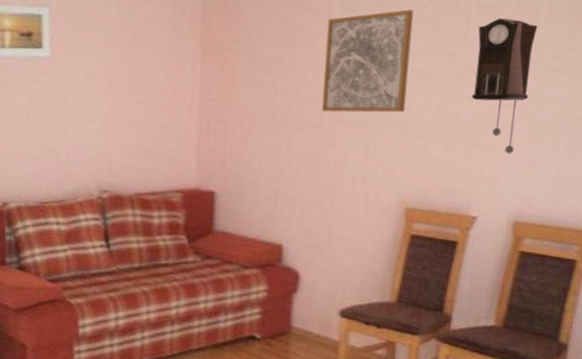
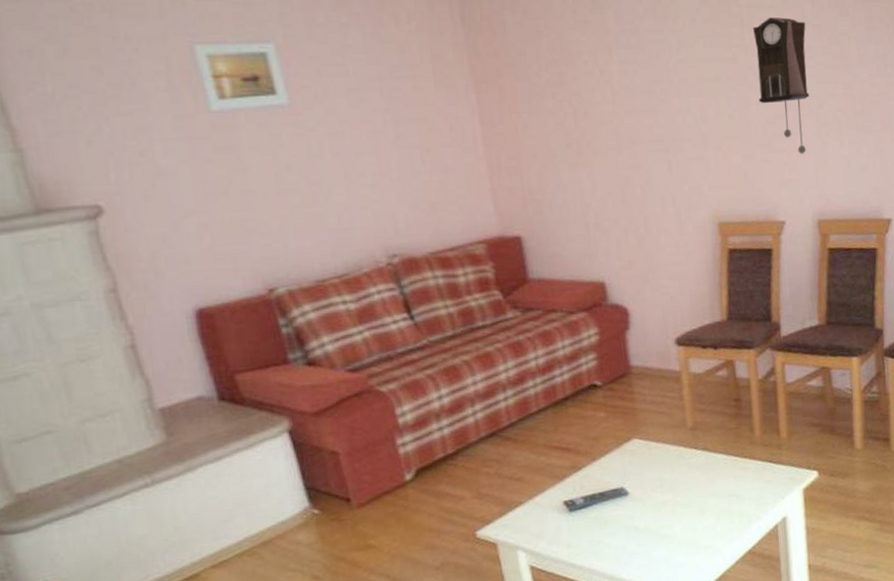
wall art: present [321,9,414,113] -> none [604,15,699,133]

